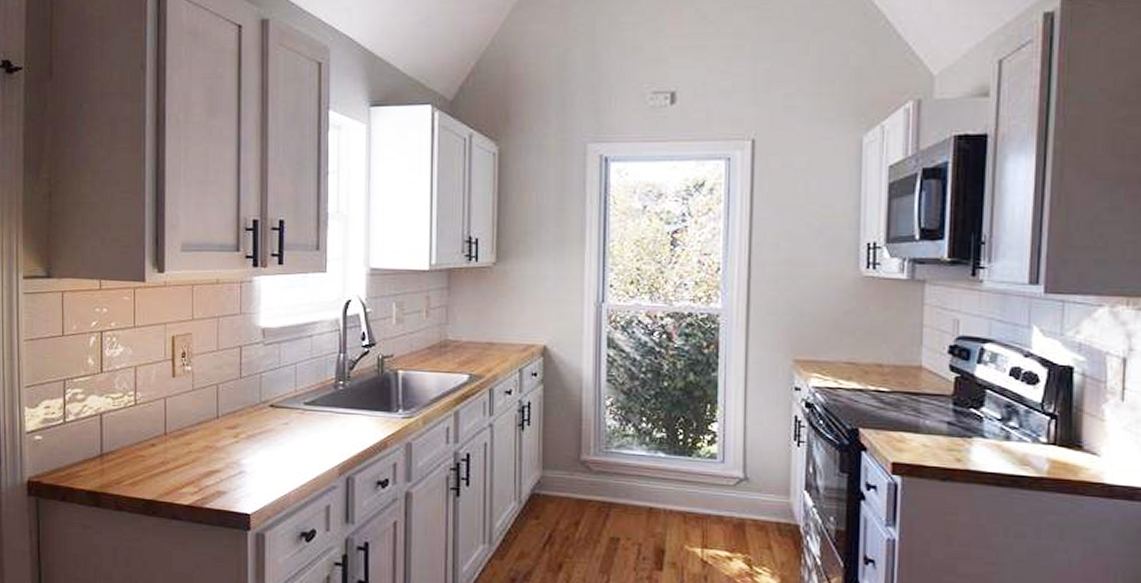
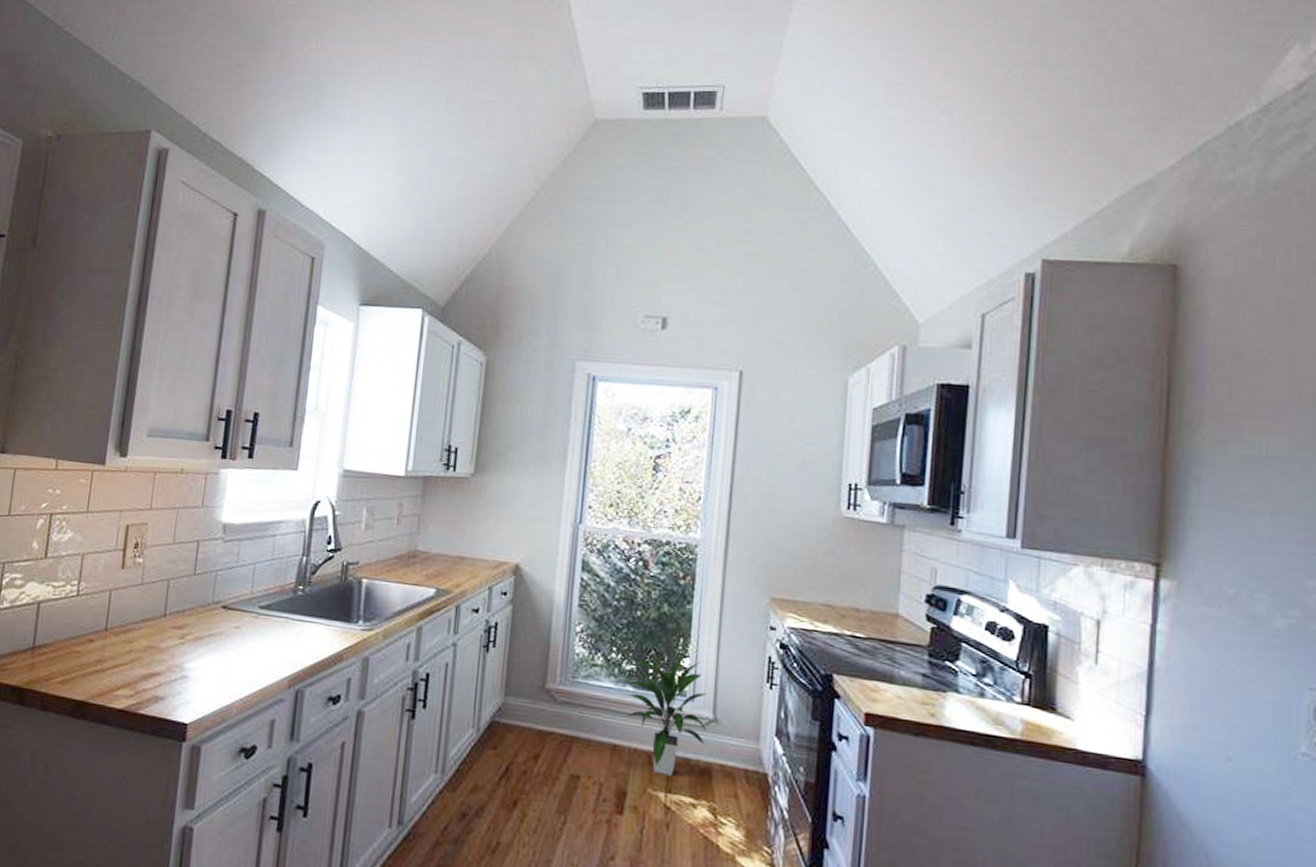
indoor plant: none [658,420,738,533] -> present [625,655,708,776]

